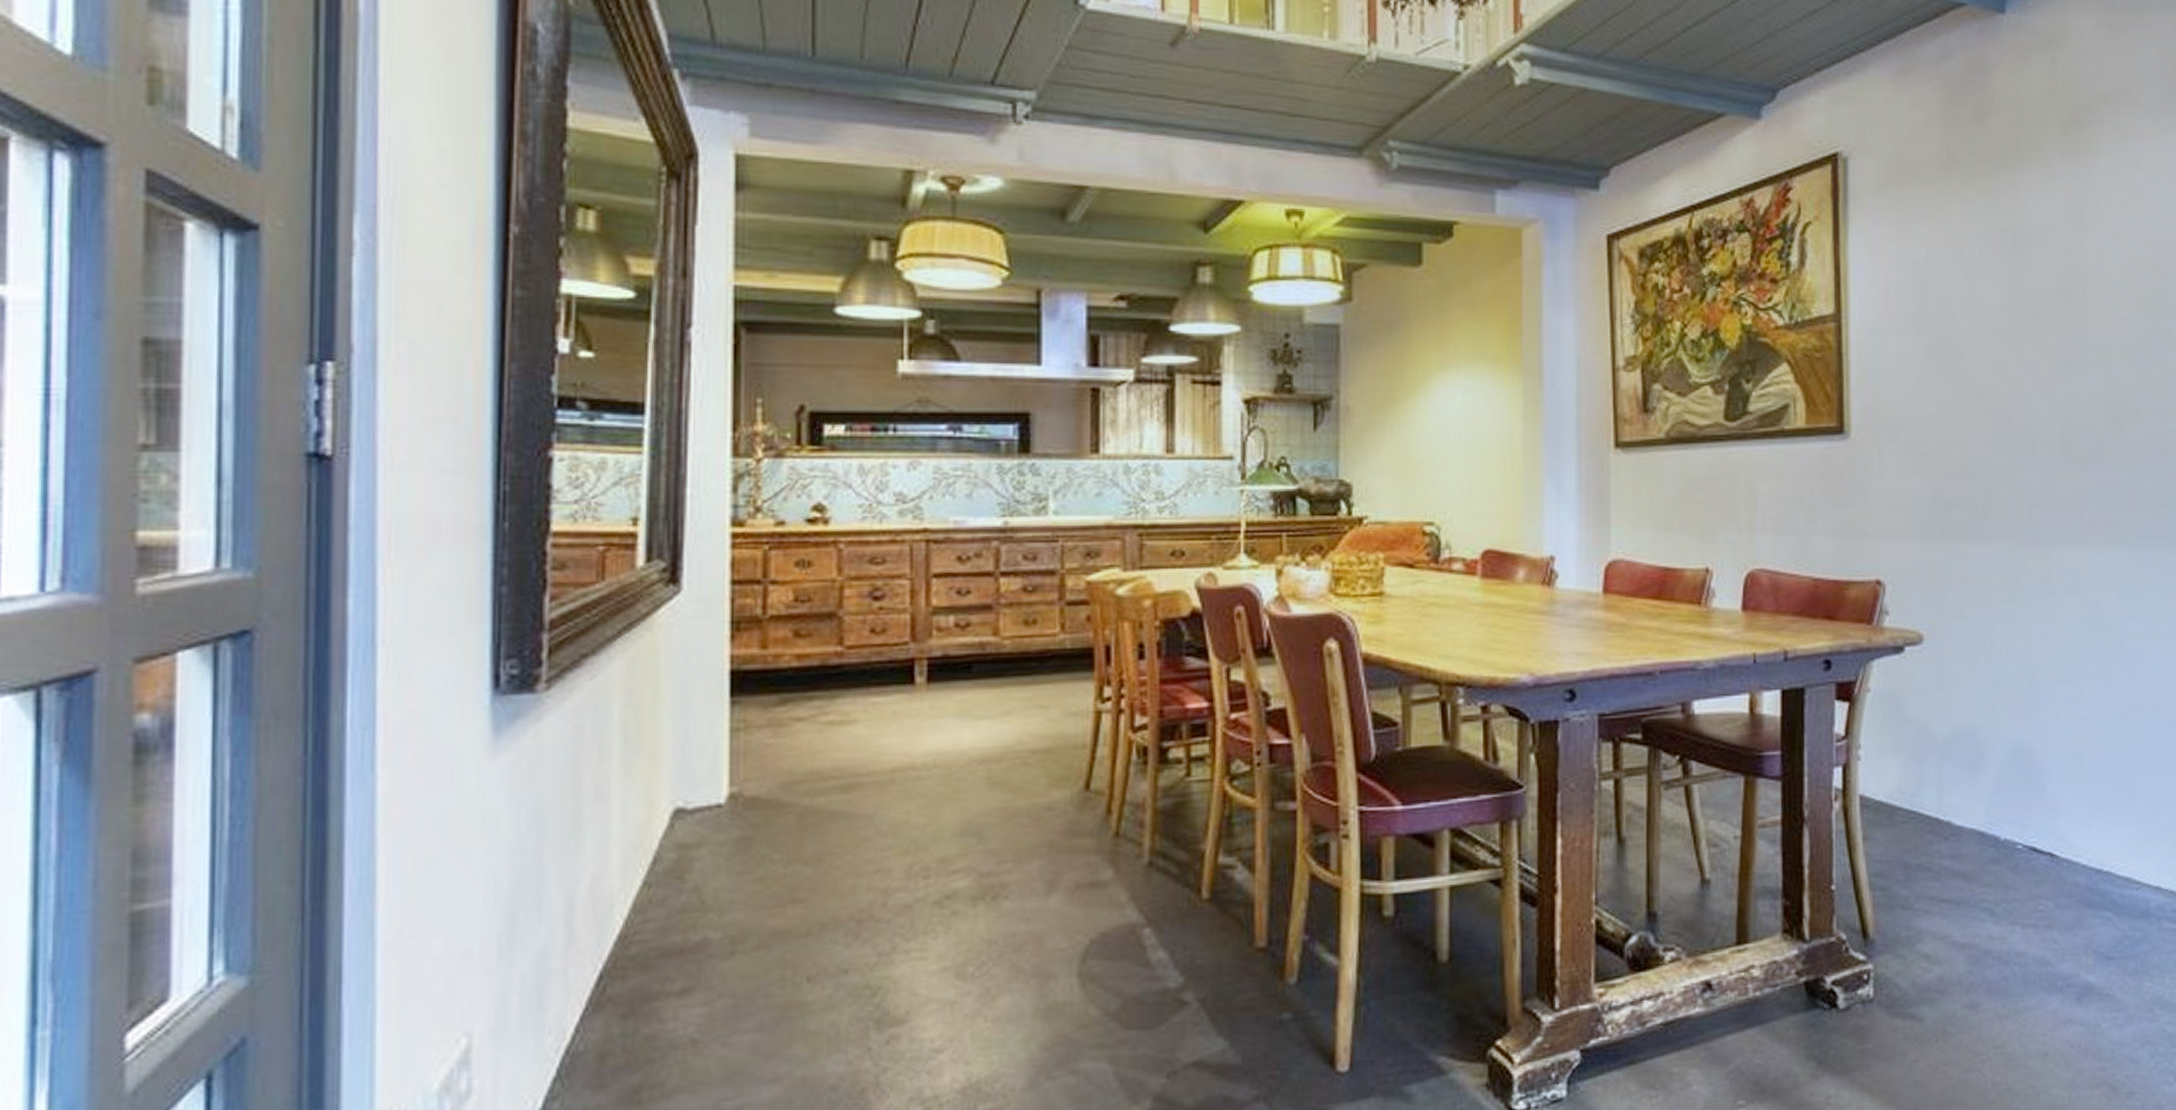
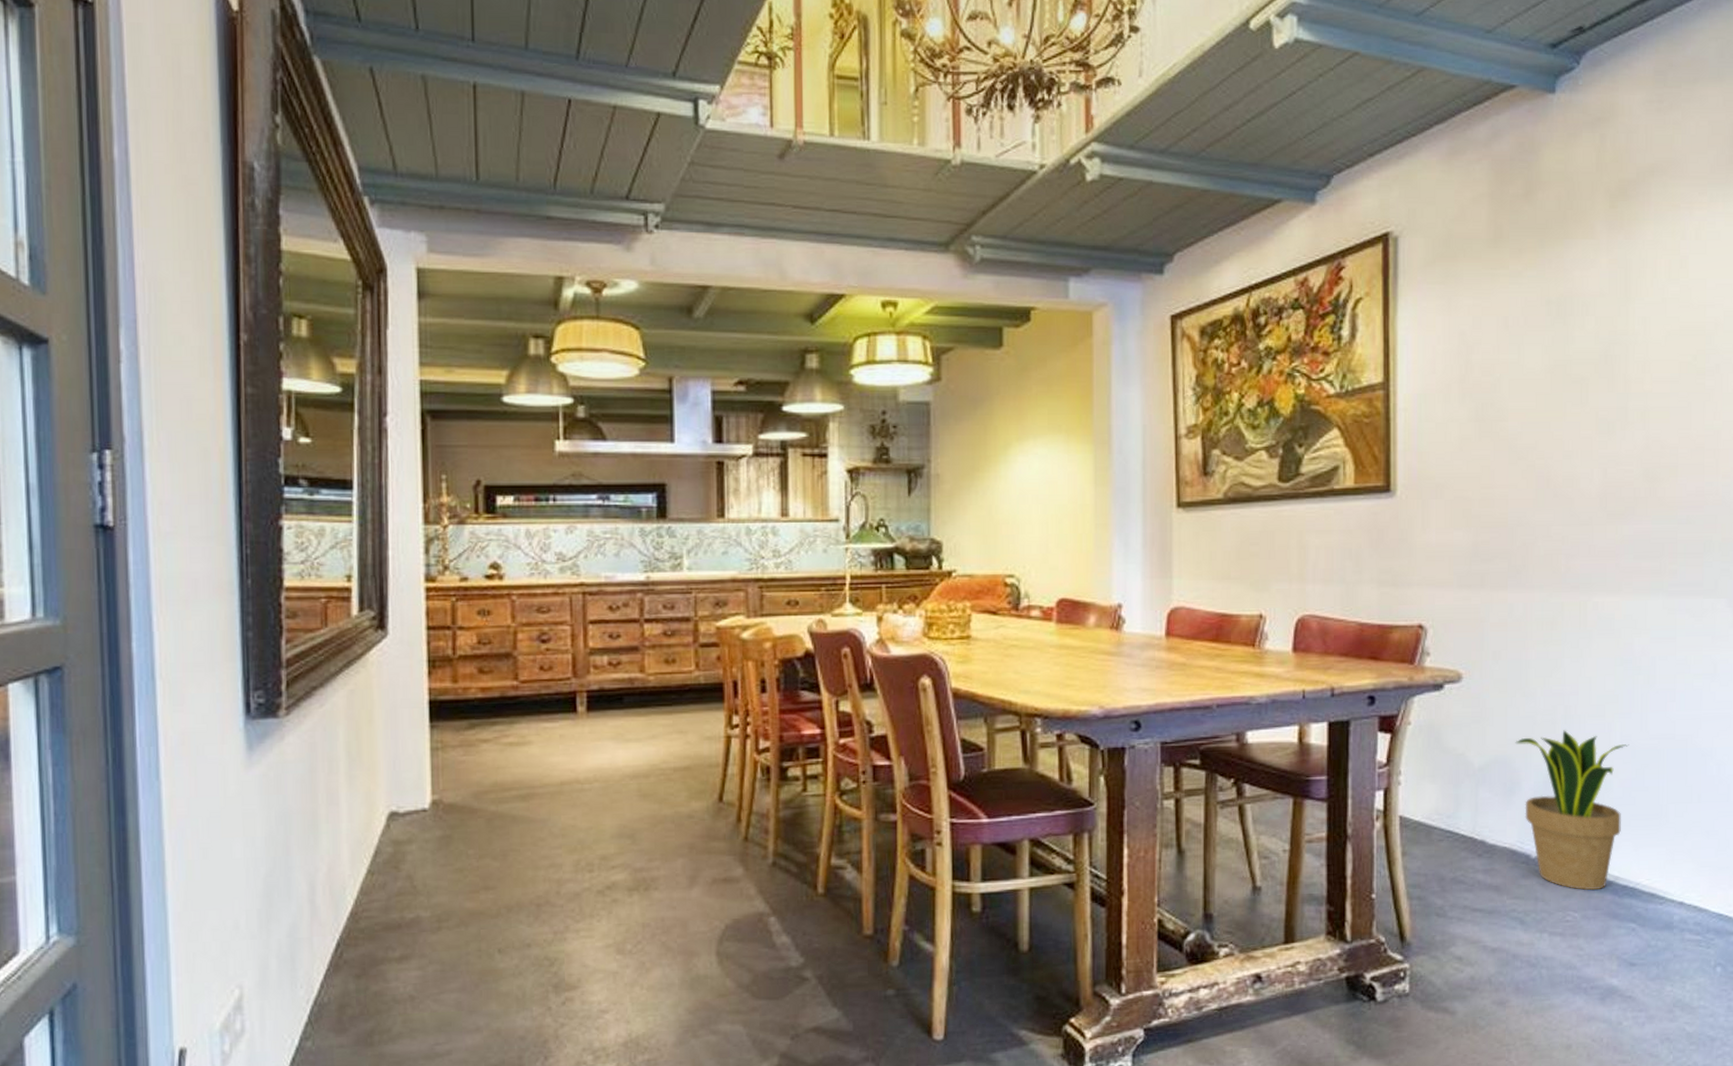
potted plant: none [1980,697,2099,876] -> present [1515,730,1629,891]

